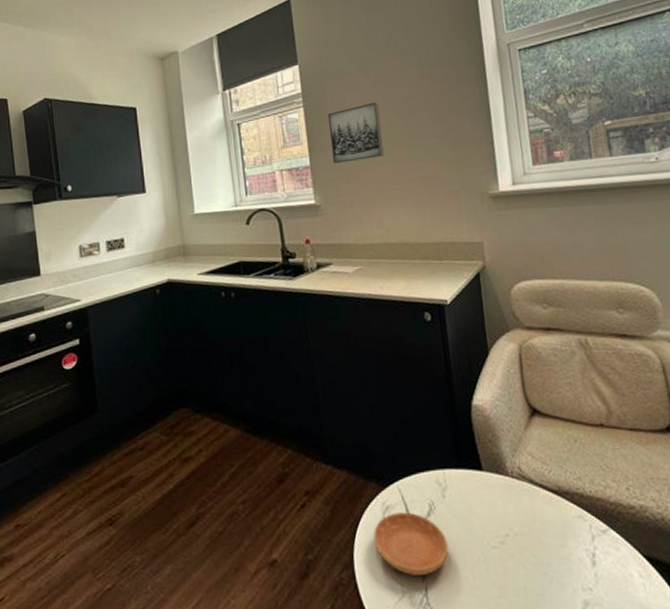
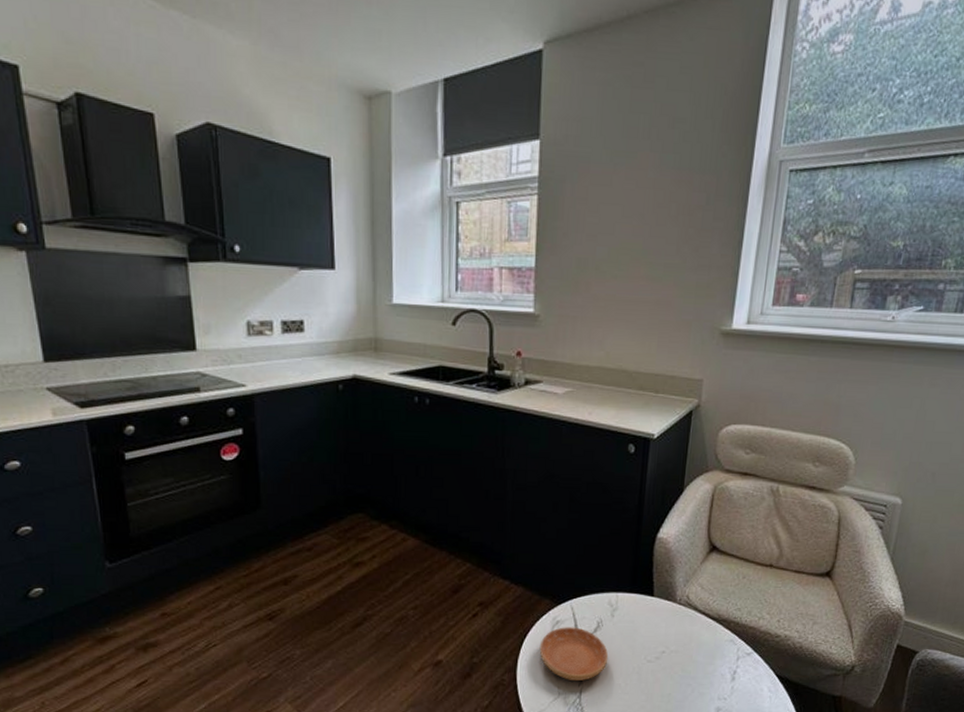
wall art: present [327,102,384,164] -> none [561,204,624,271]

